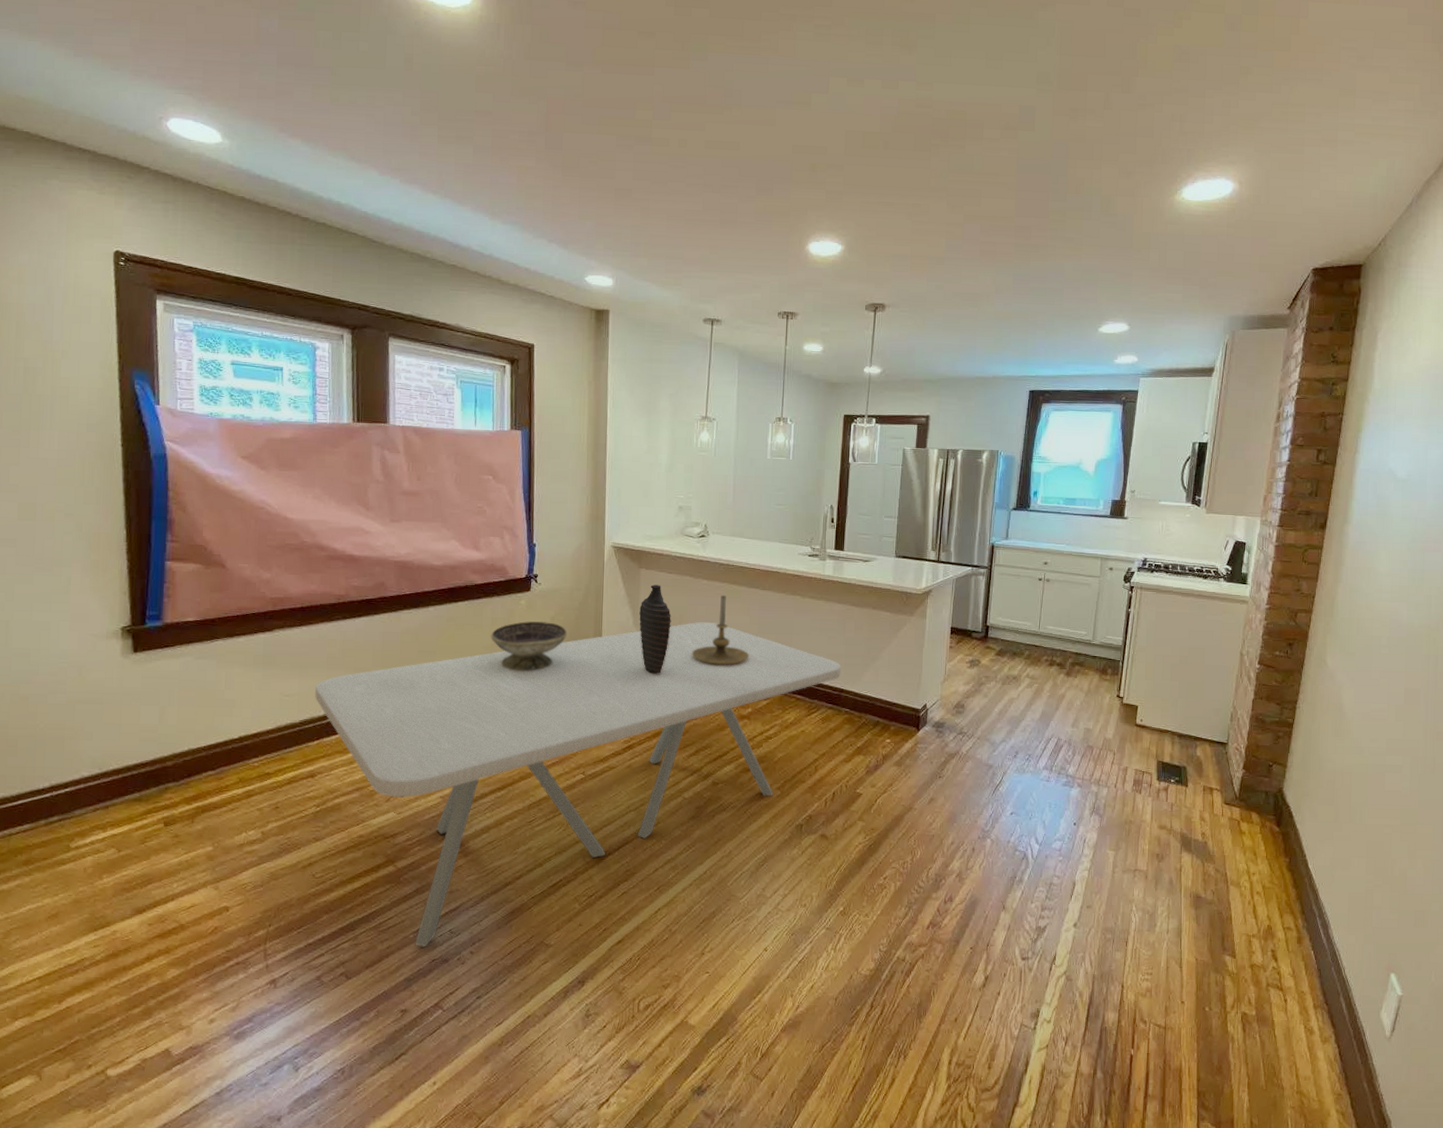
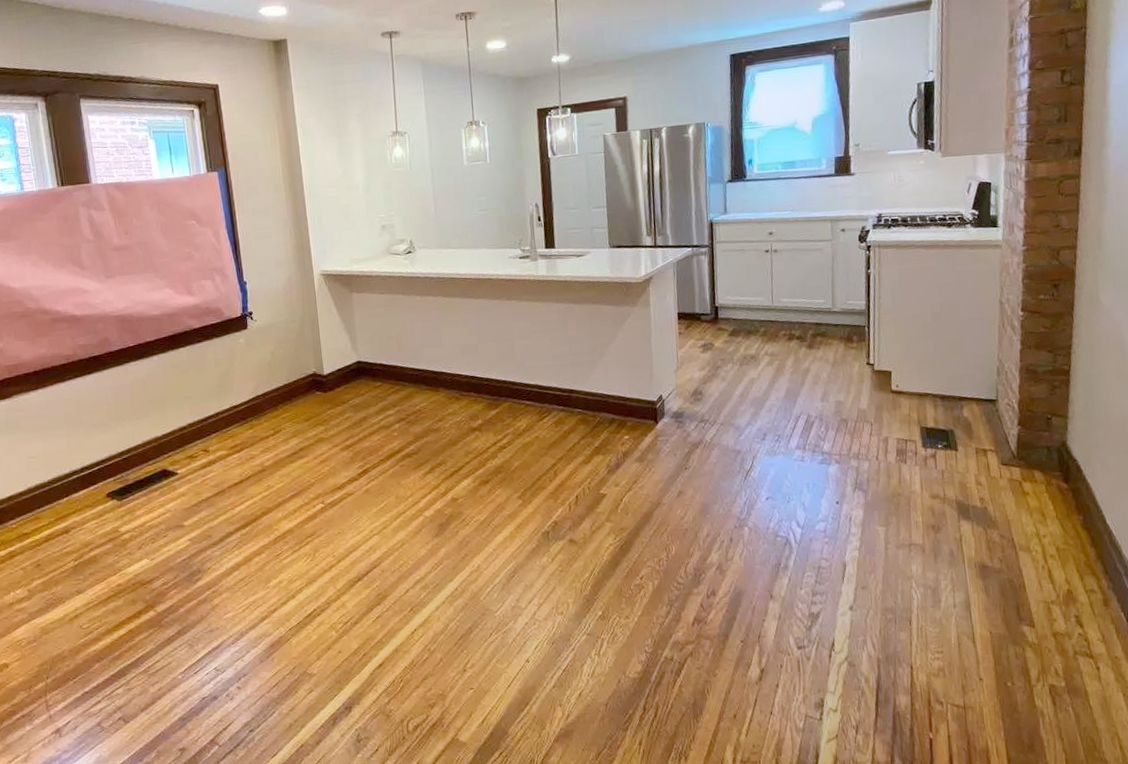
dining table: present [315,621,841,947] -> none [58,337,568,687]
decorative bowl: present [491,621,567,671] -> none [215,357,289,409]
decorative vase: present [639,584,671,674] -> none [356,306,390,397]
candle holder: present [692,594,749,665] -> none [414,308,472,380]

